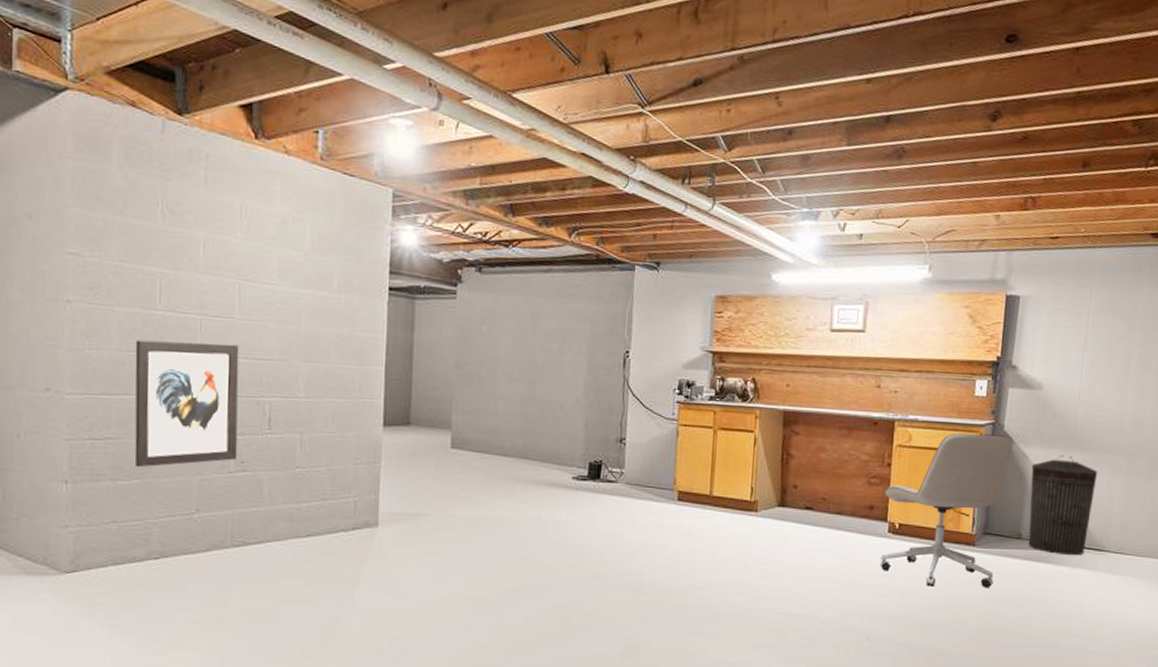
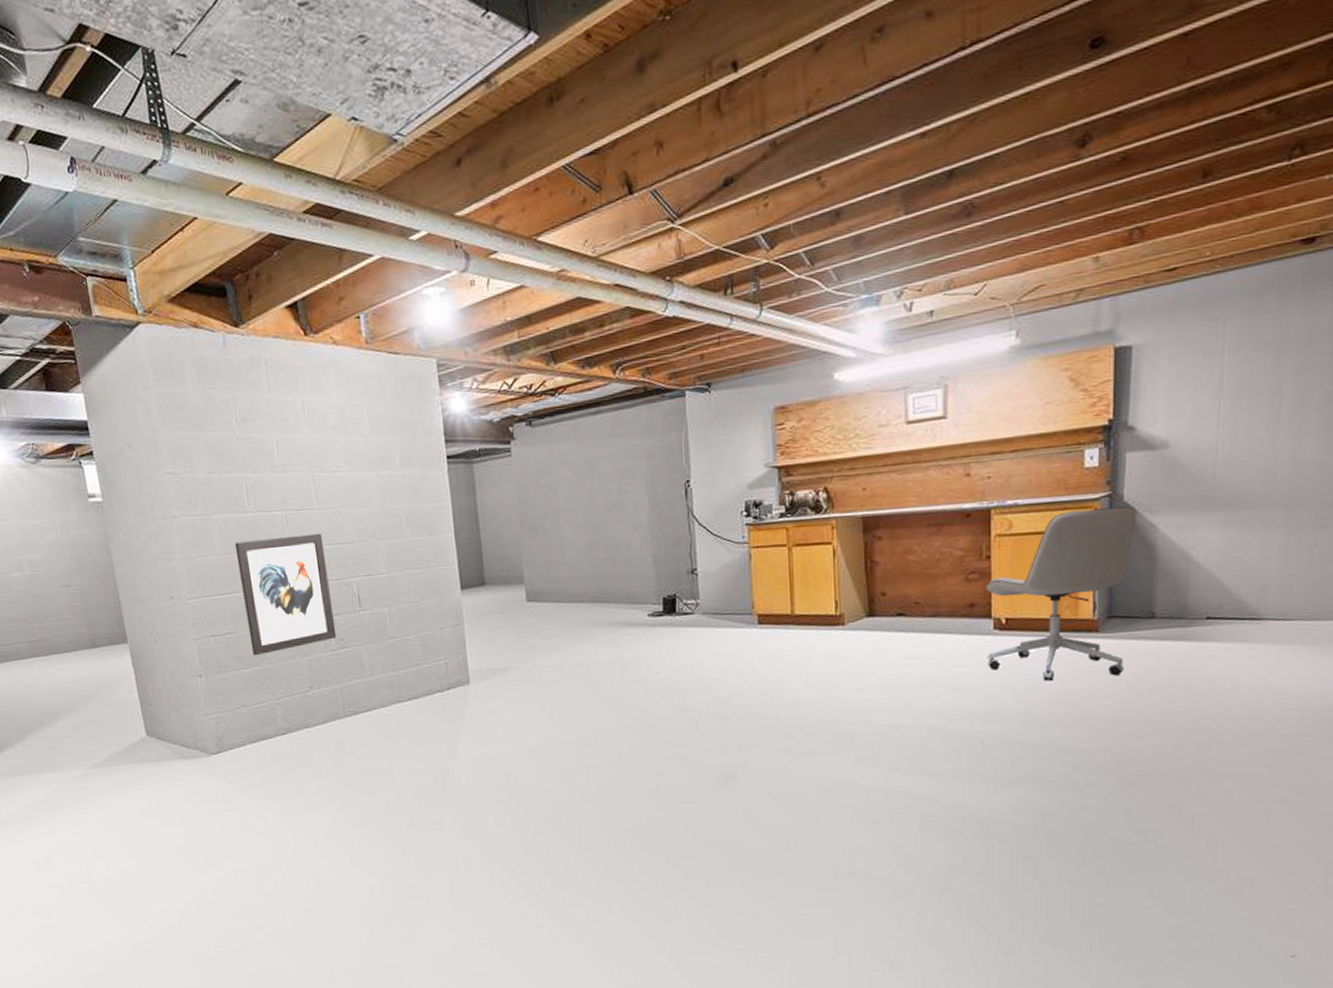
trash can: present [1028,455,1098,556] -> none [1161,518,1248,630]

